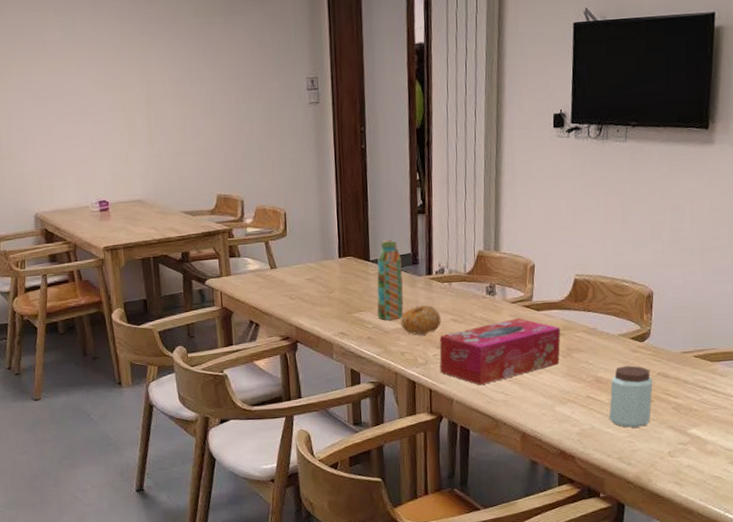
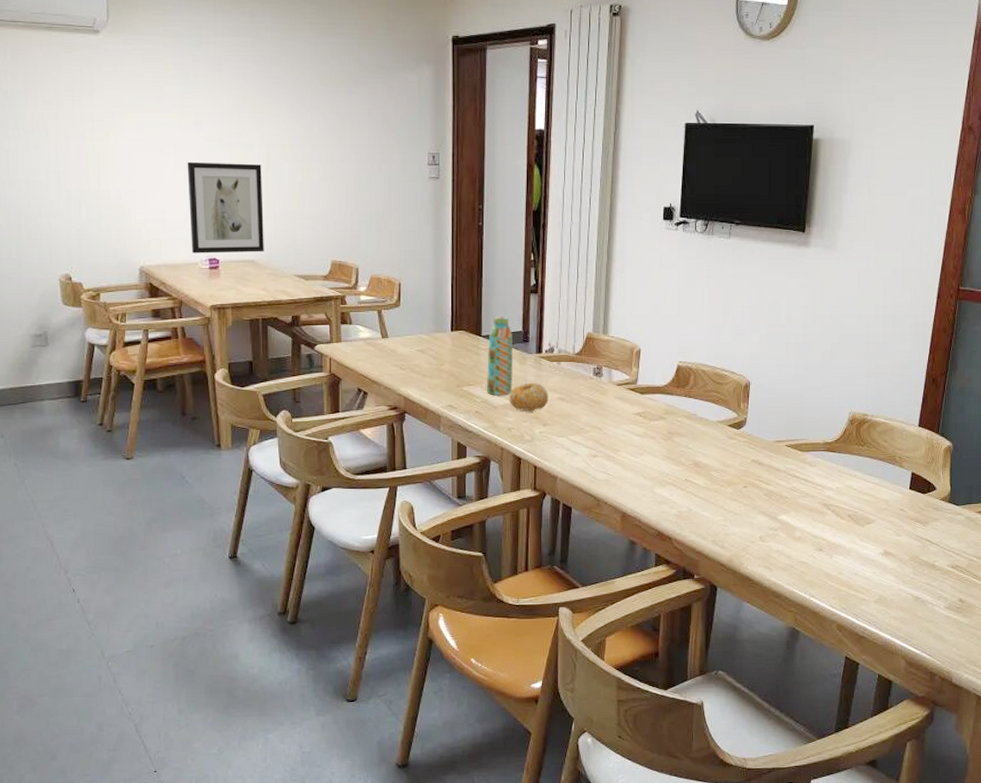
wall art: none [72,103,151,197] -> present [187,161,264,253]
tissue box: present [439,317,561,386] -> none [545,400,663,465]
peanut butter: present [609,365,653,428] -> none [706,451,747,512]

